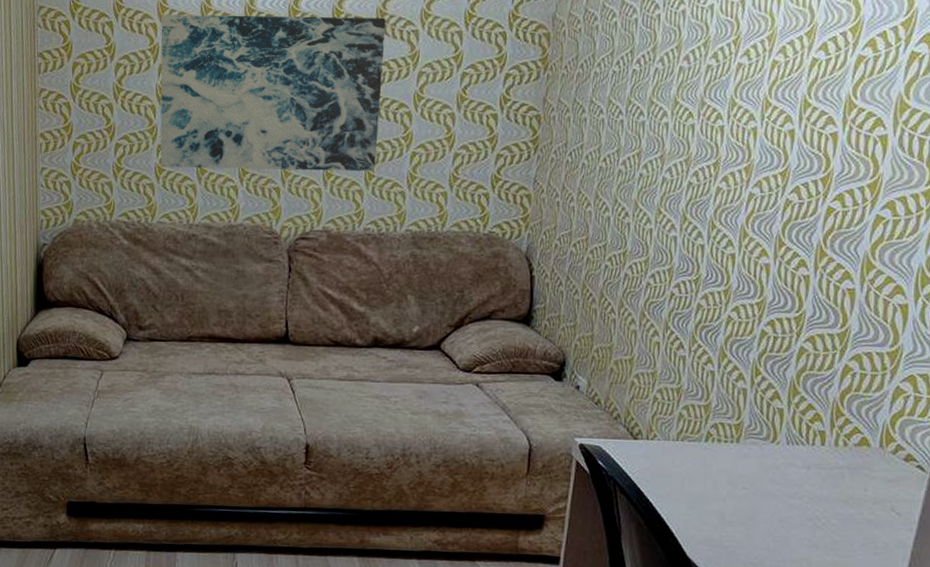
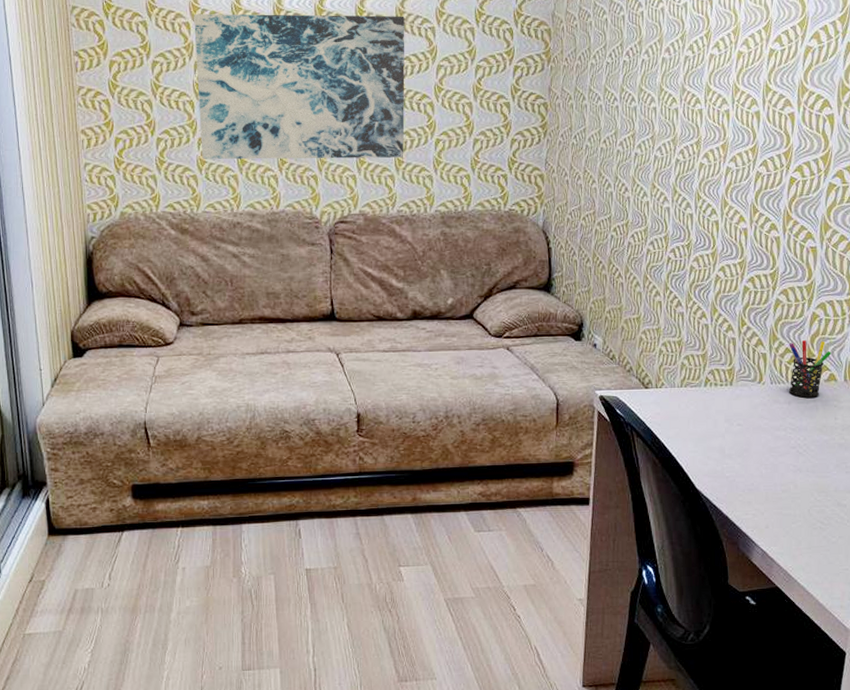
pen holder: none [809,396,865,464] -> present [789,340,831,398]

